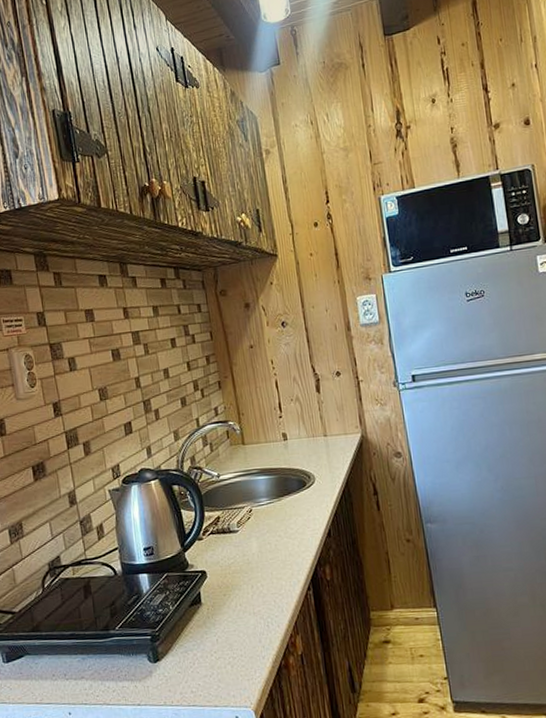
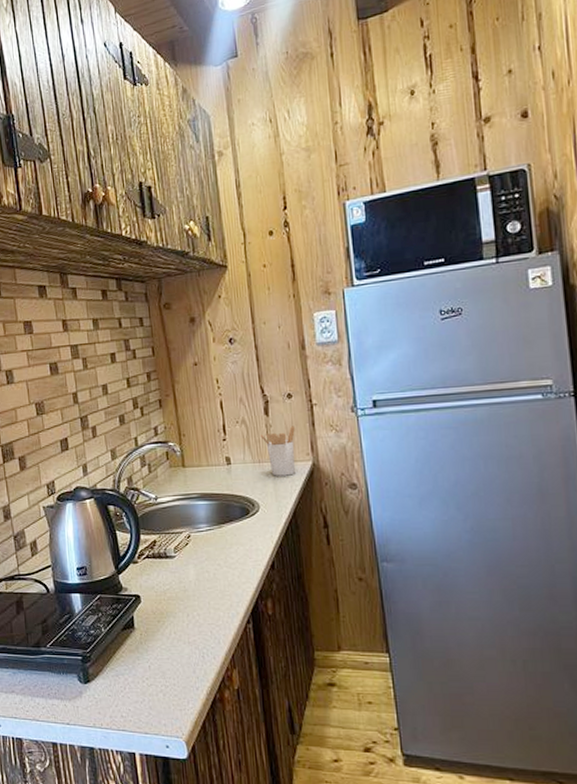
utensil holder: none [313,401,346,449] -> present [260,426,295,476]

